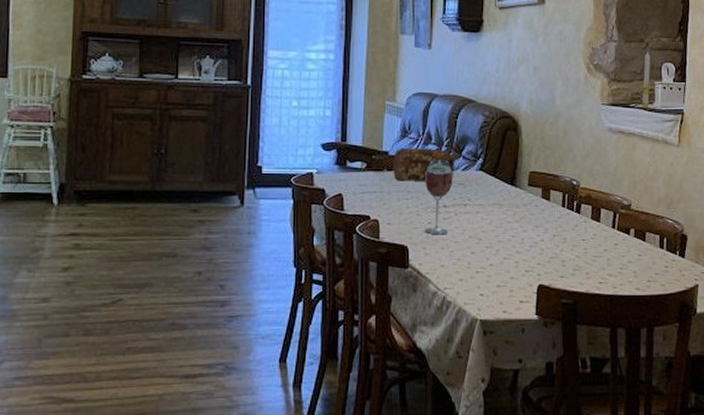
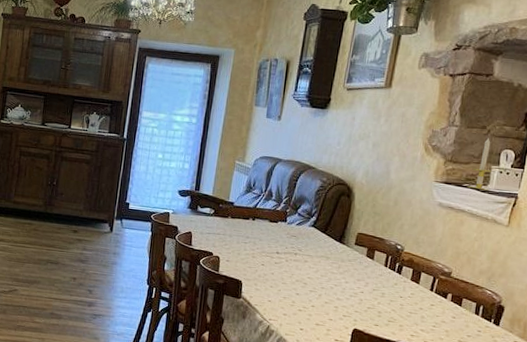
bread loaf: present [393,148,454,181] -> none [236,201,291,232]
wineglass: present [424,160,453,235] -> none [257,213,288,276]

